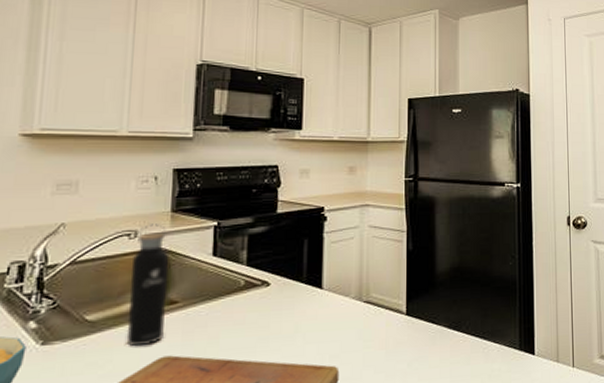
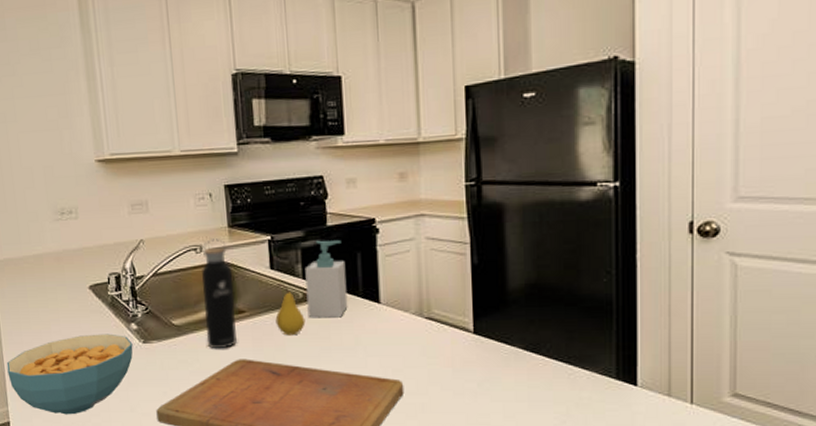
fruit: none [211,271,245,327] -> present [275,283,306,336]
soap bottle: none [248,227,292,306] -> present [305,240,348,318]

